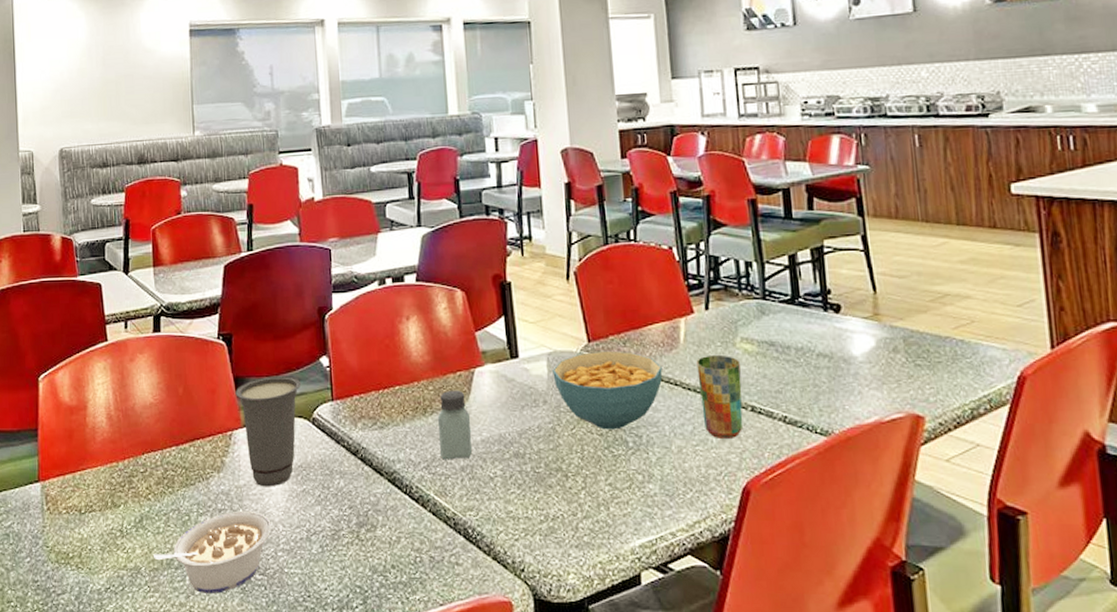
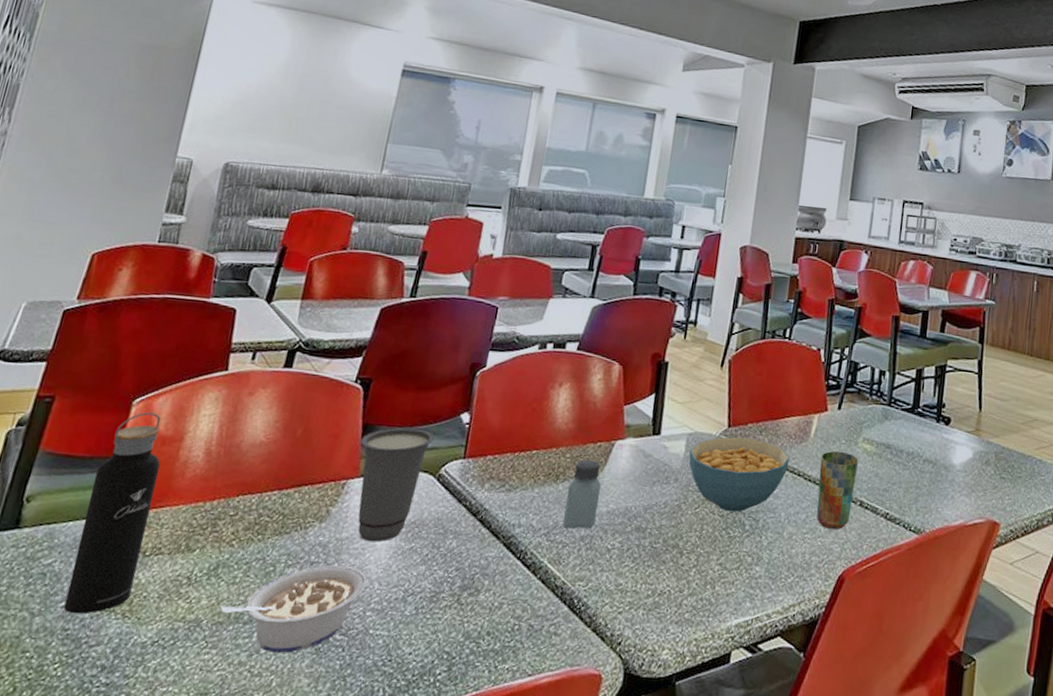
water bottle: none [25,386,78,568] -> present [63,412,161,614]

